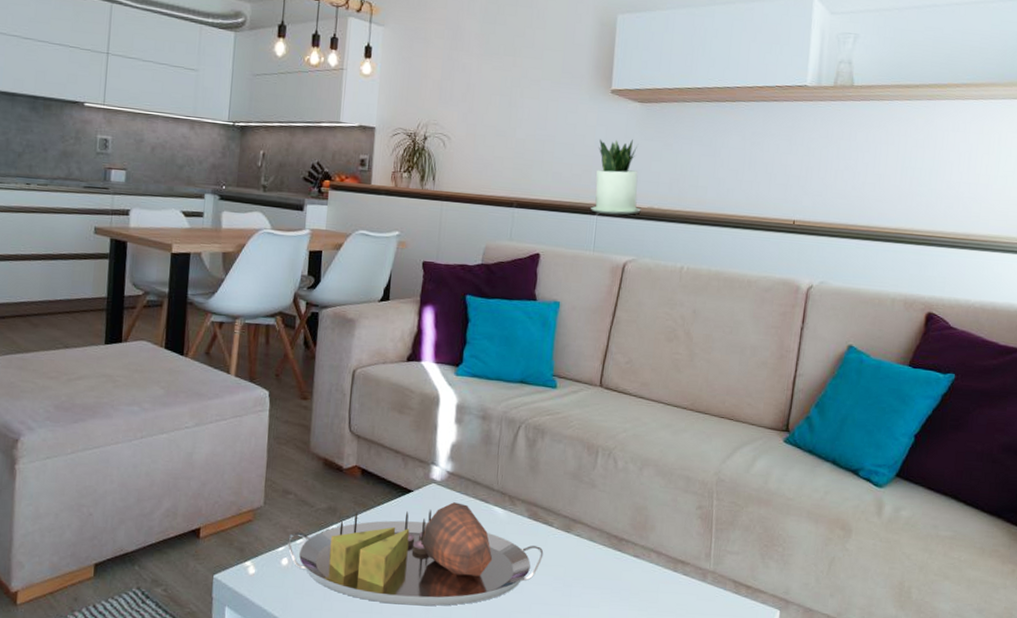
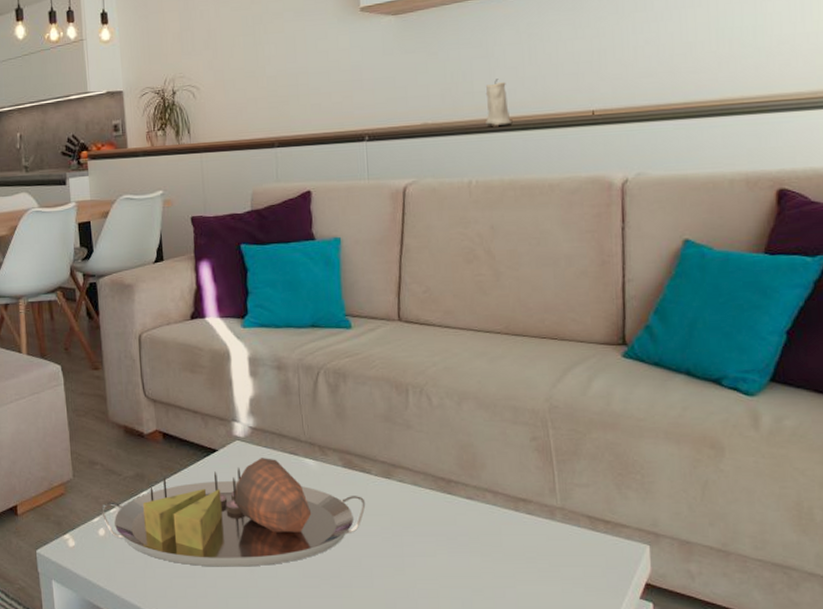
planter: present [591,139,641,216] -> none [355,55,414,139]
candle: none [703,177,726,222] -> present [485,79,513,127]

